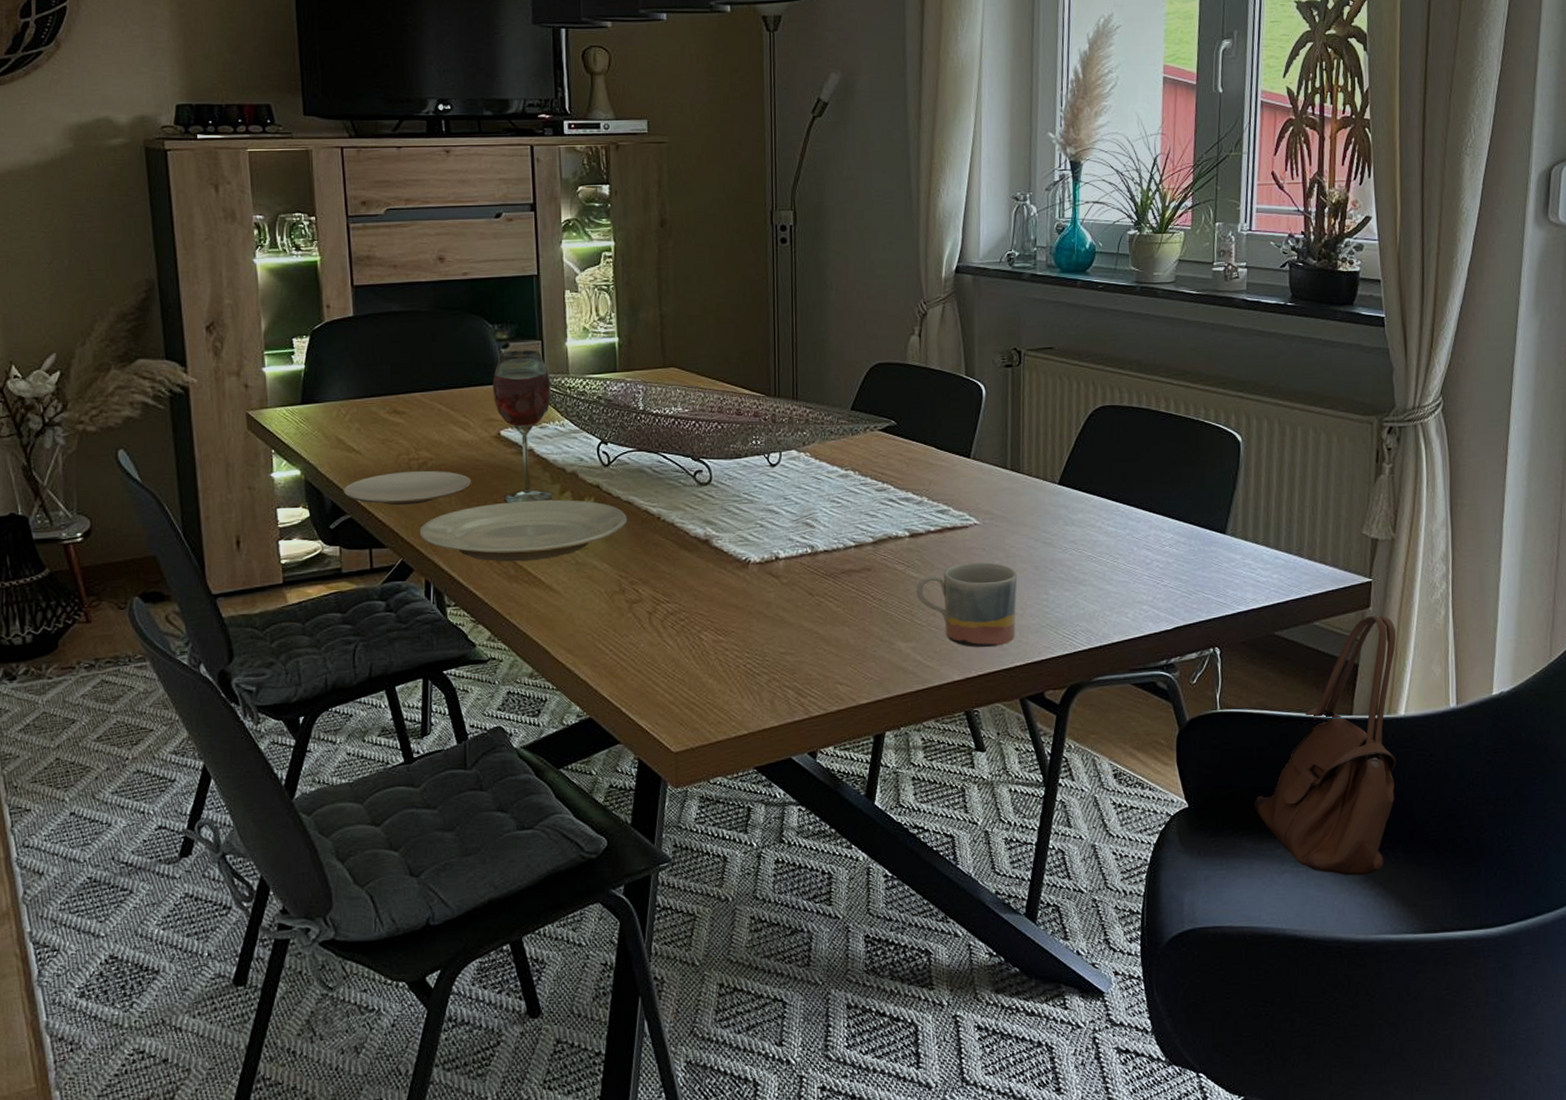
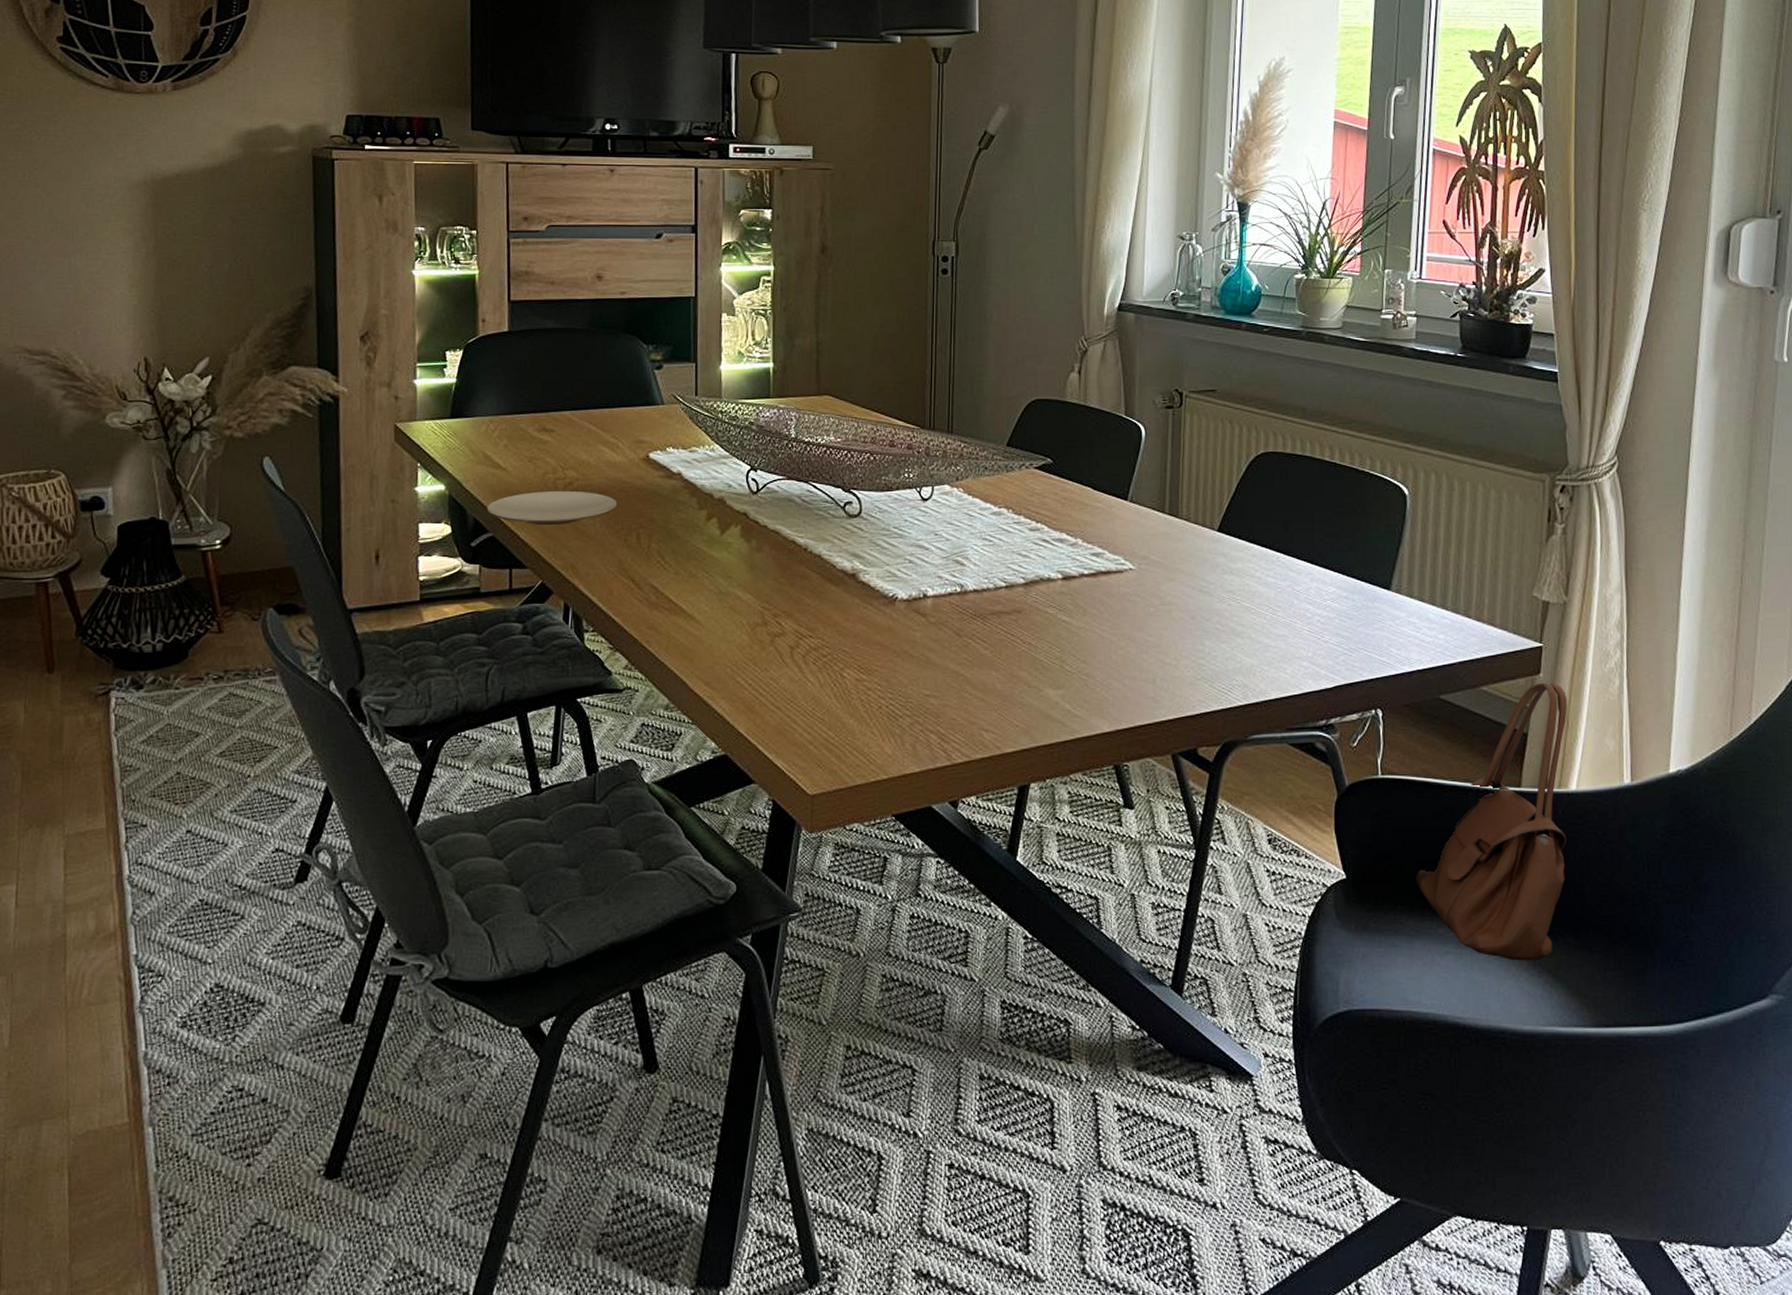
plate: present [419,499,627,562] -> none [561,525,774,588]
wineglass: present [493,350,552,503] -> none [644,372,703,528]
mug: present [916,562,1018,647] -> none [1067,609,1173,698]

